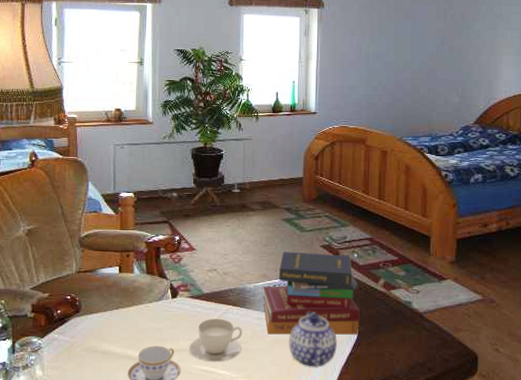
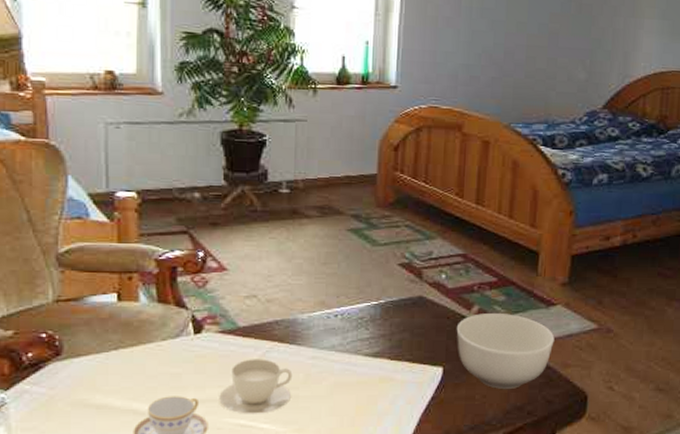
books: present [263,251,360,335] -> none [320,271,446,377]
teapot: present [289,311,337,367] -> none [353,347,416,416]
bowl: none [367,285,447,348] -> present [456,313,555,389]

